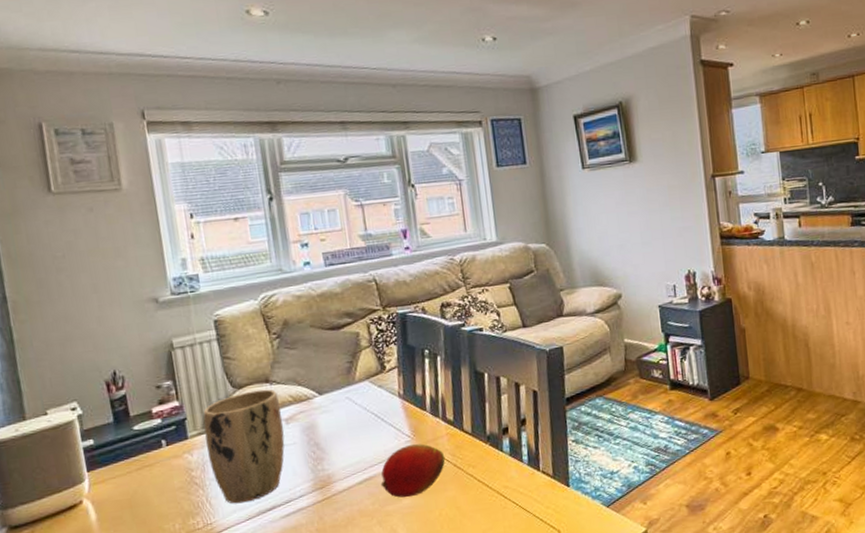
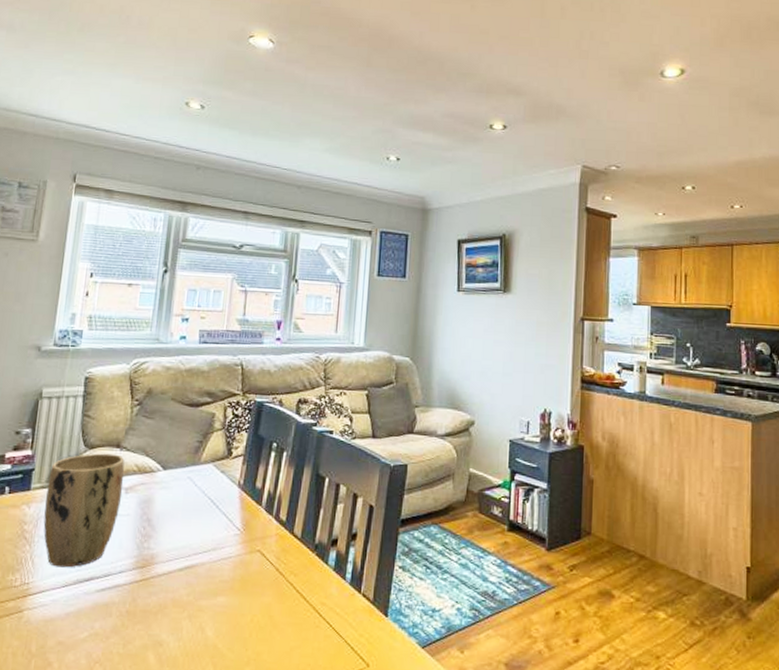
fruit: present [380,444,446,498] -> none [200,539,270,596]

